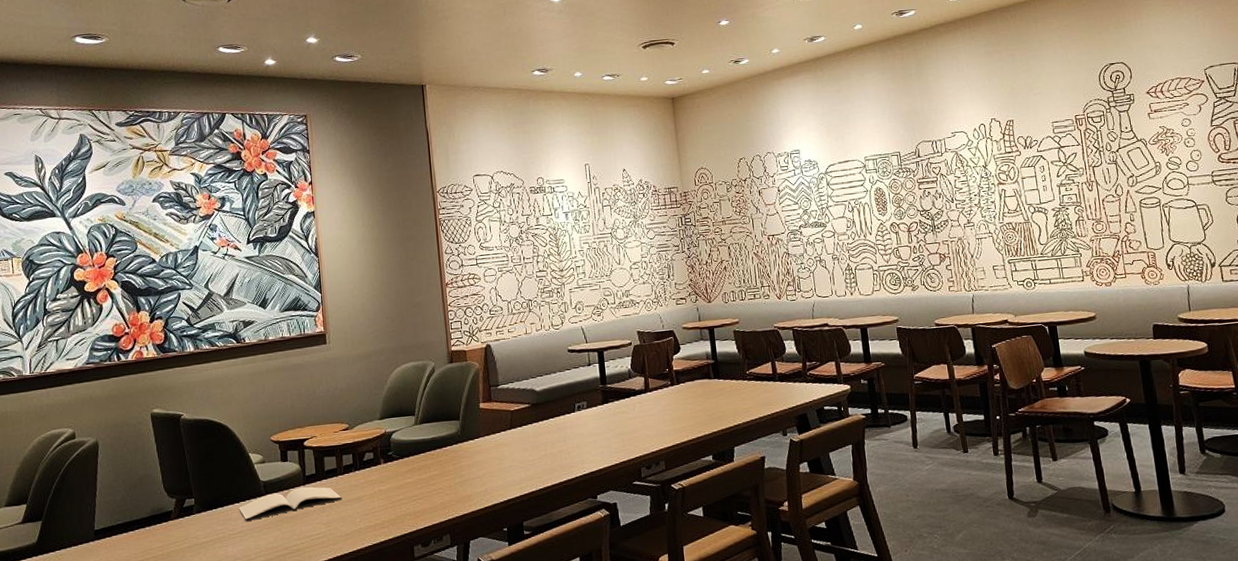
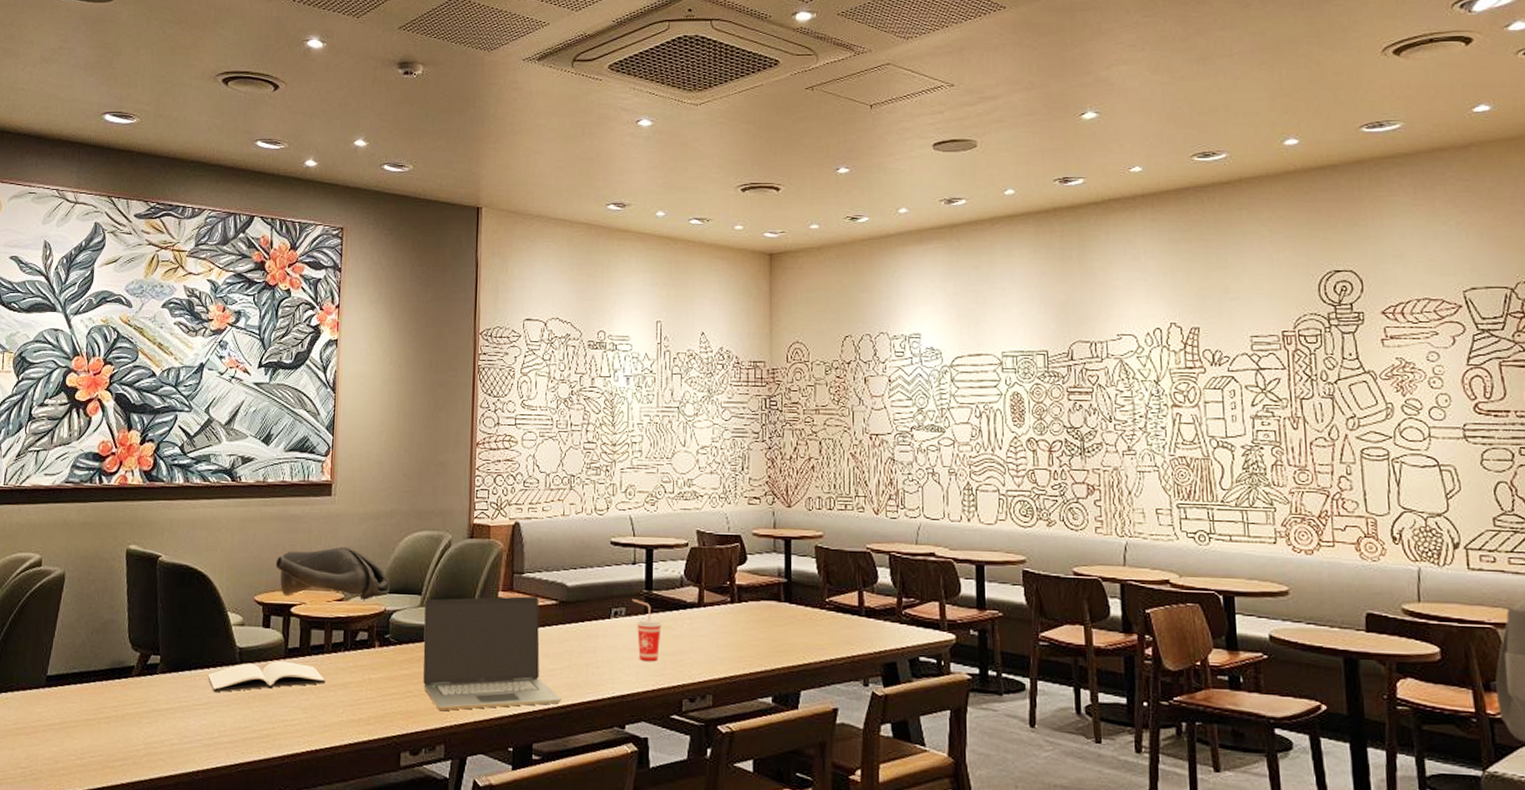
jacket: none [285,384,387,432] -> present [275,546,390,600]
laptop: none [418,403,542,508] -> present [422,596,561,711]
beverage cup: none [591,393,618,442] -> present [632,599,663,662]

